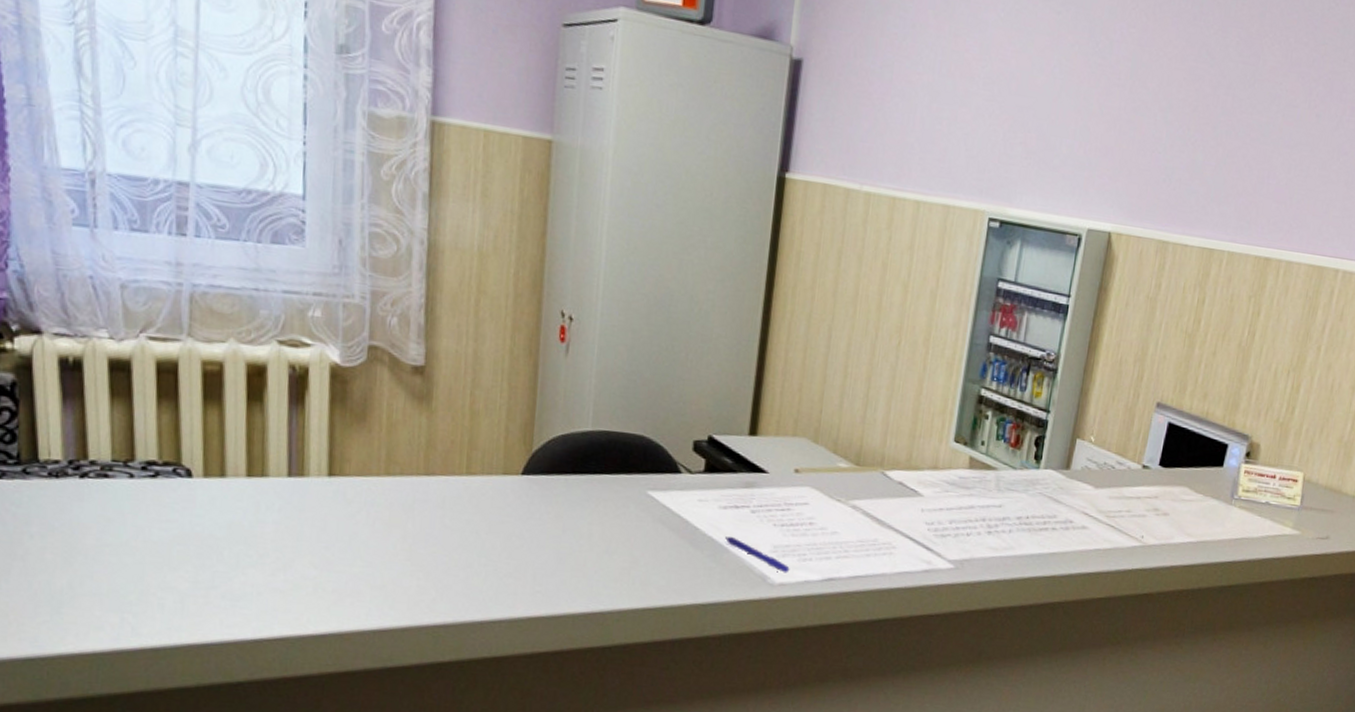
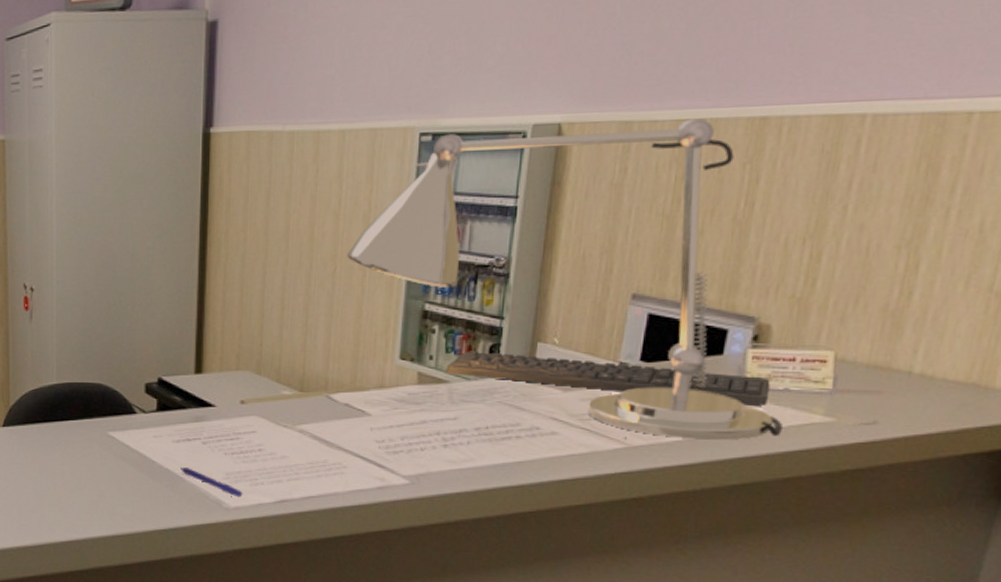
desk lamp: none [911,223,1262,545] -> present [346,118,782,440]
computer keyboard: none [995,440,1256,516] -> present [445,351,771,406]

